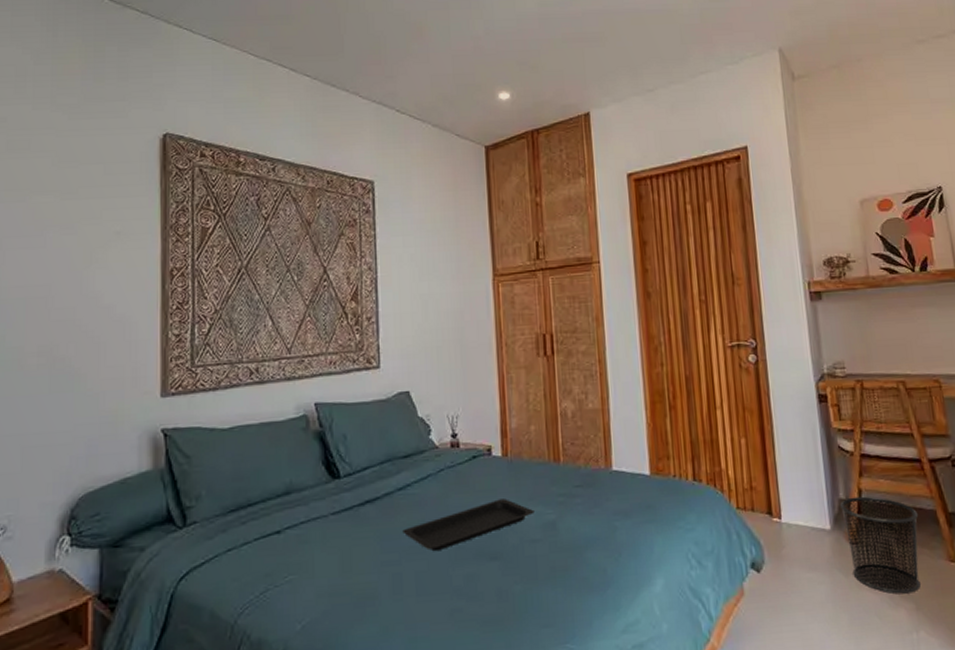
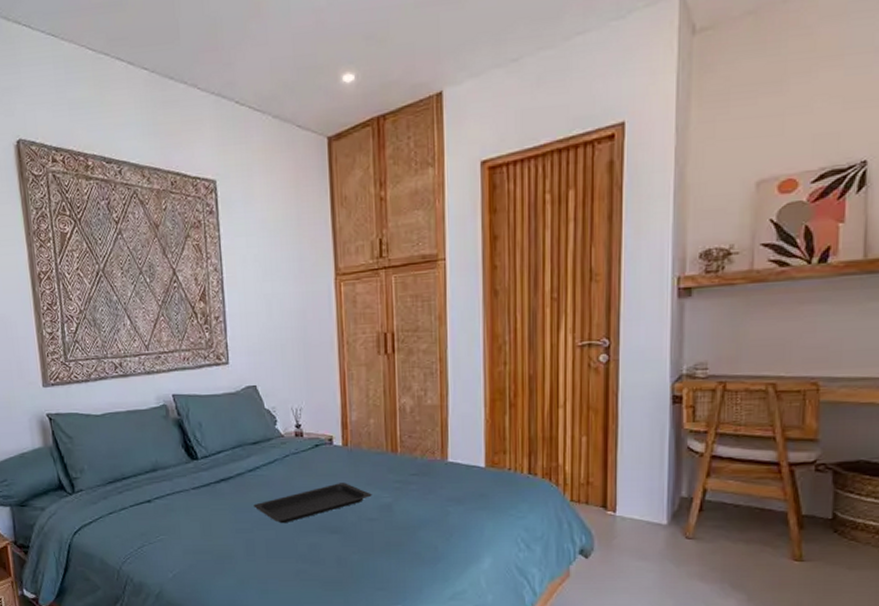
waste bin: present [839,496,921,595] -> none [680,495,767,586]

